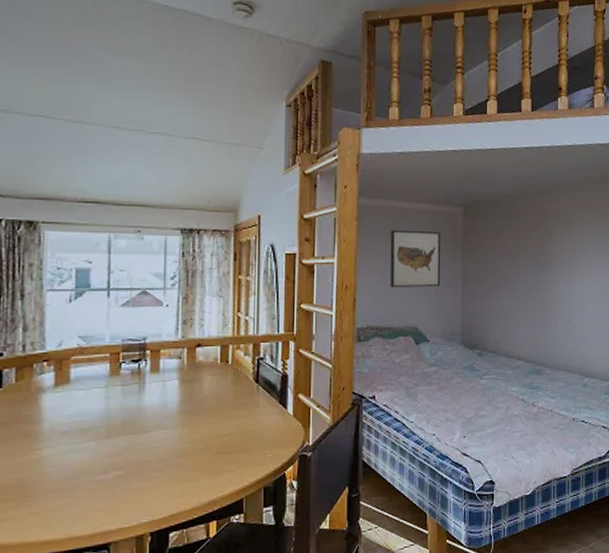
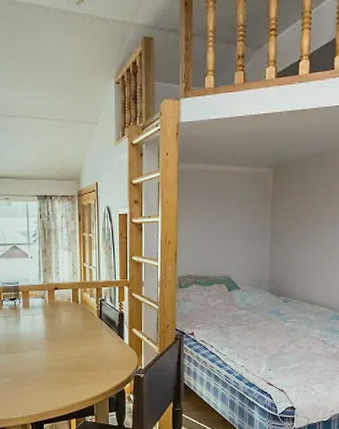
wall art: present [390,229,441,287] -> none [206,191,251,242]

